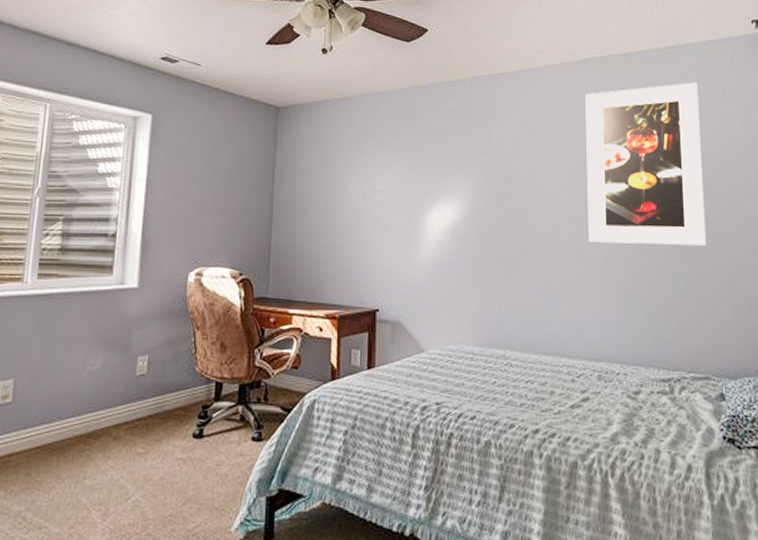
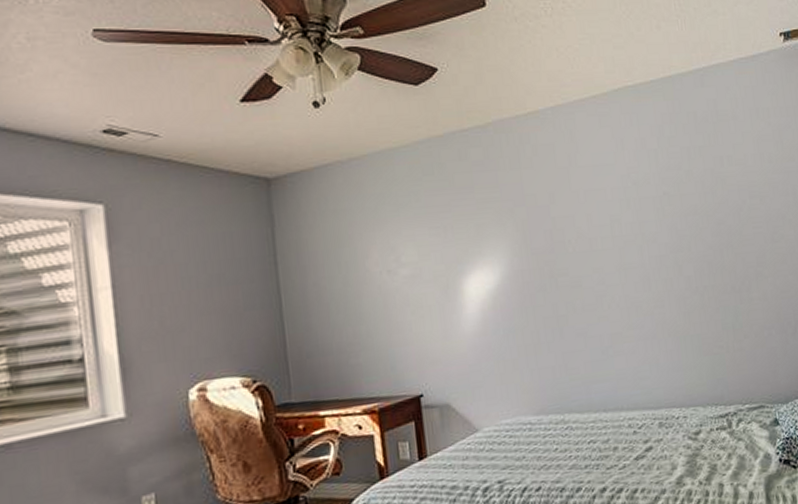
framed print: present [585,82,706,246] -> none [619,105,751,289]

